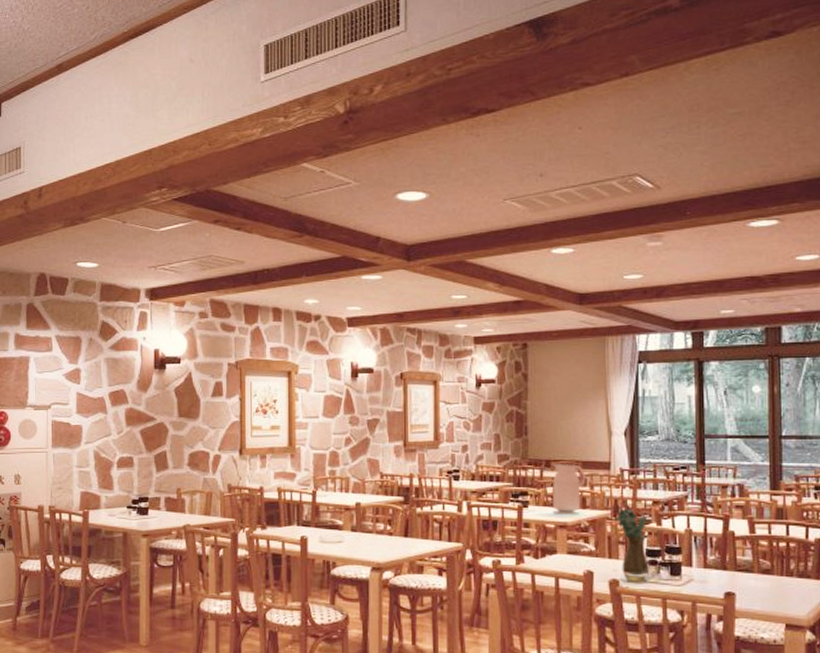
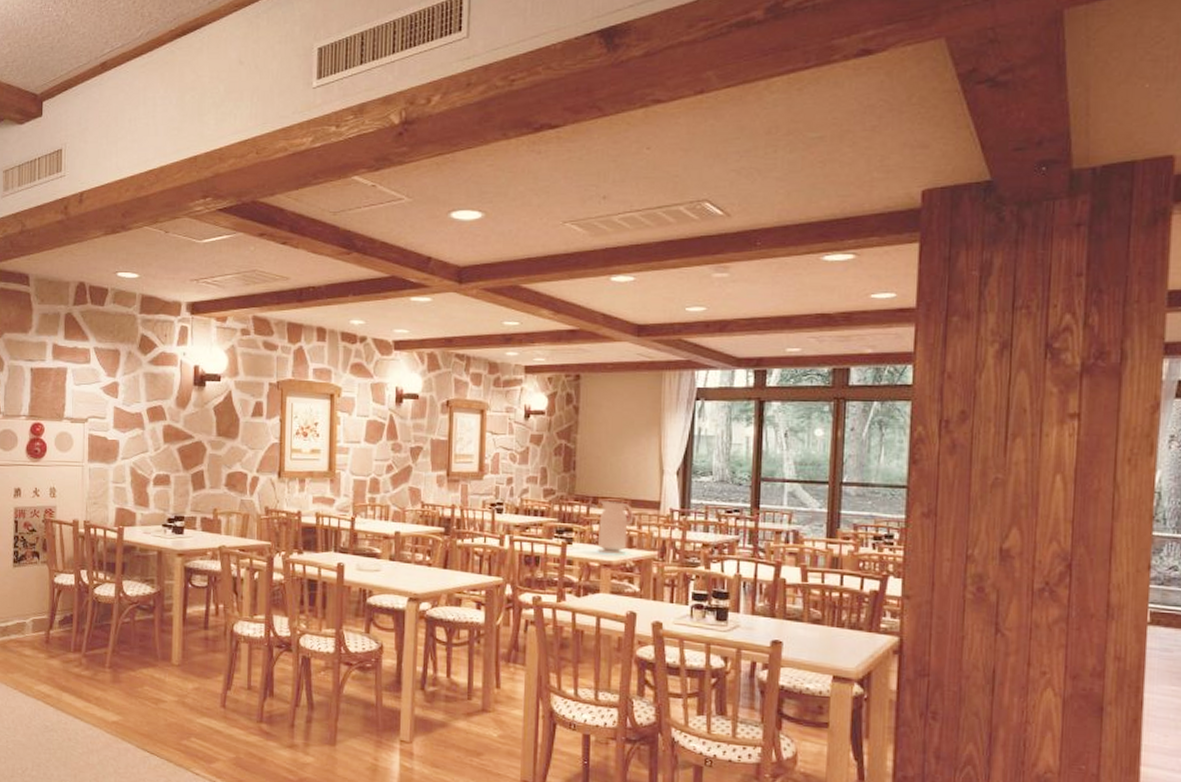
vase: present [616,504,649,584] -> none [663,545,695,628]

